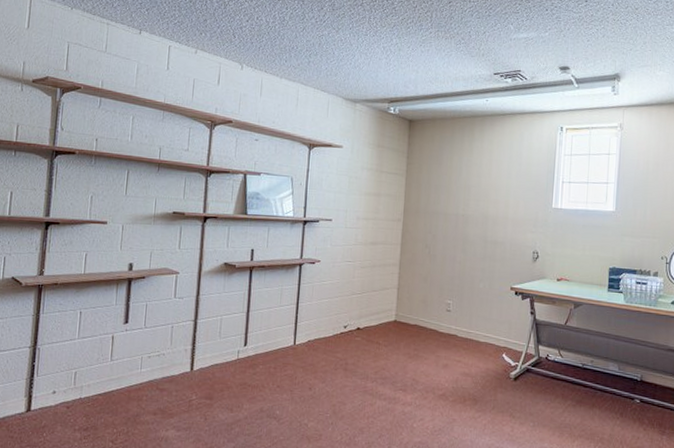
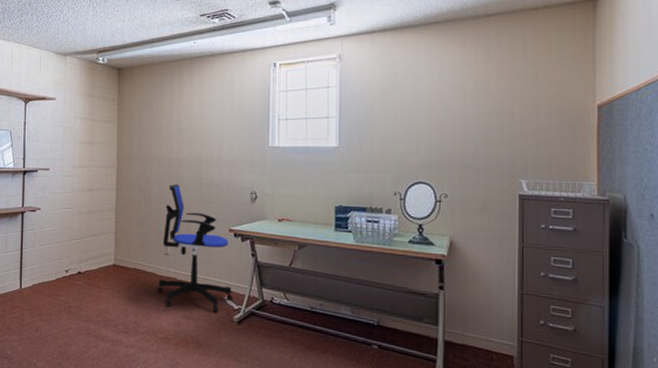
office chair: none [436,241,511,369] -> present [156,184,233,312]

